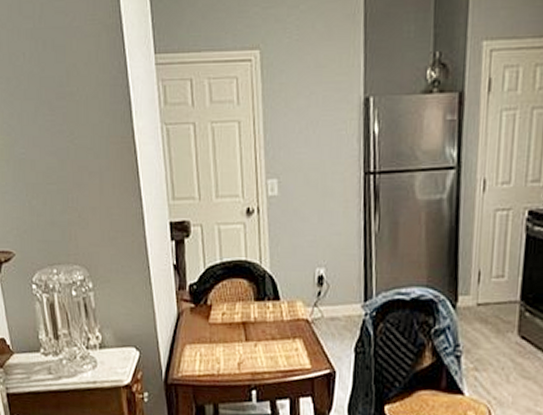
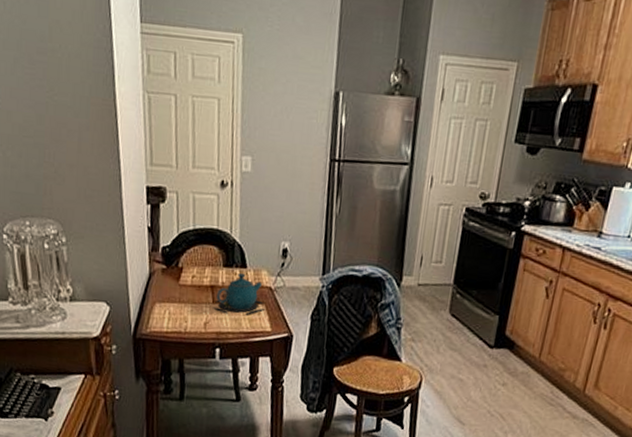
teapot: none [245,305,304,352] -> present [212,272,266,315]

